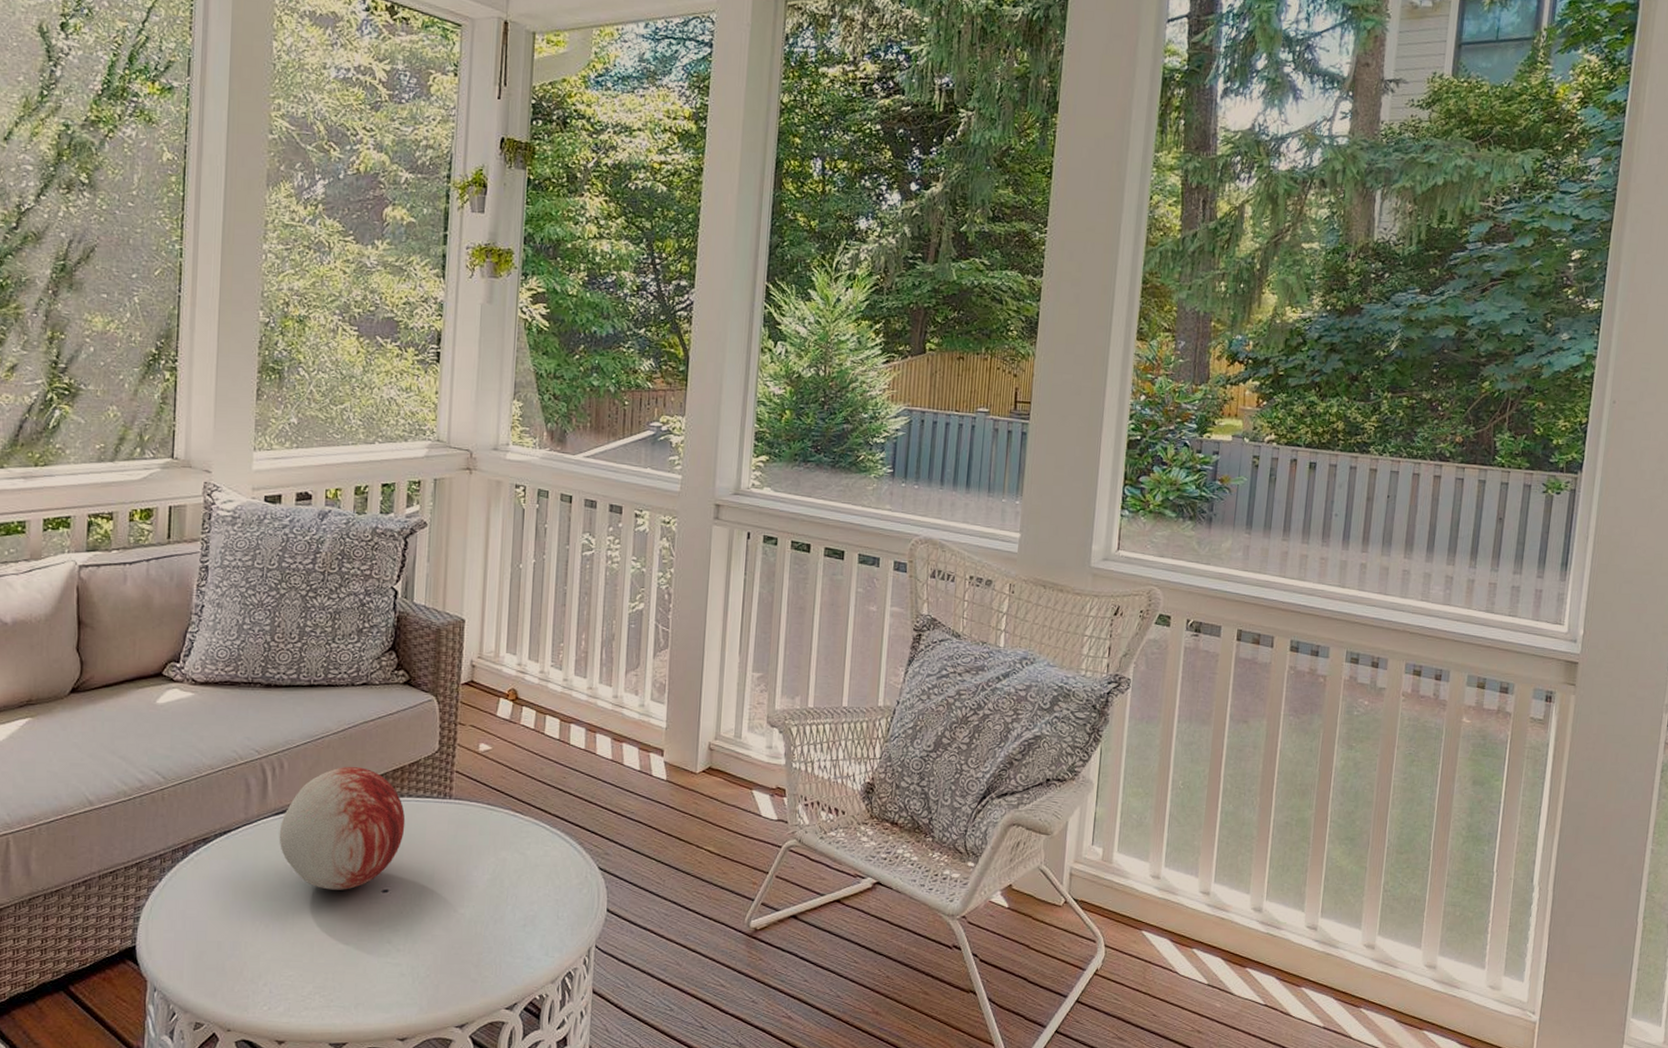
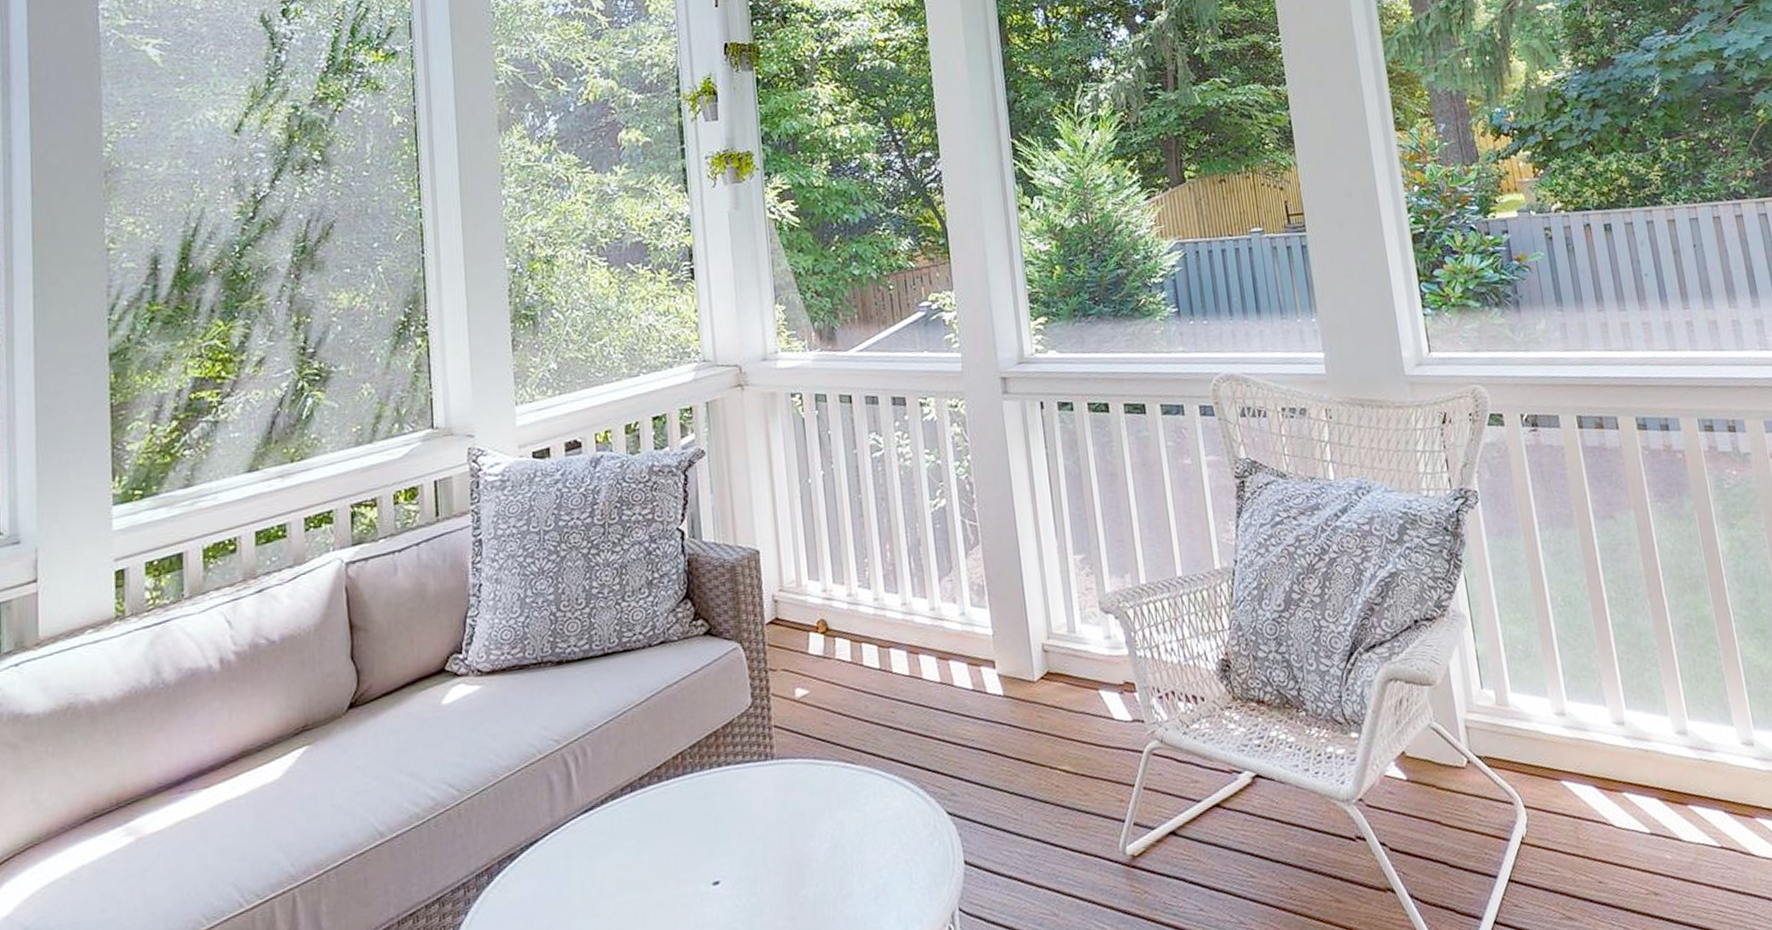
decorative orb: present [279,767,406,890] -> none [590,739,728,893]

